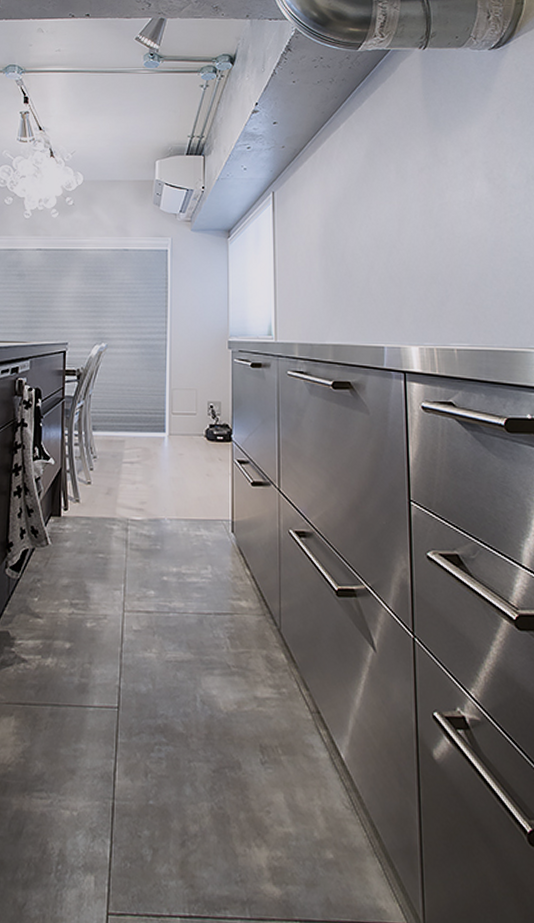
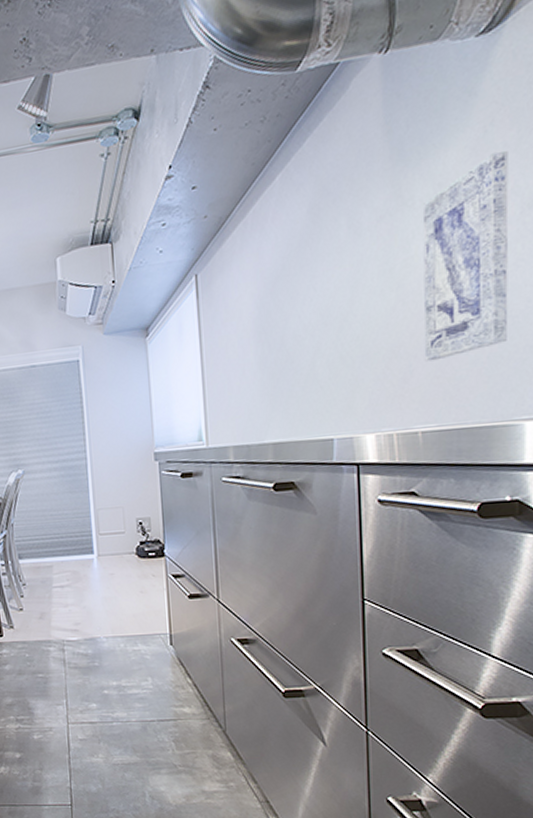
wall art: none [453,133,522,290] -> present [422,150,509,362]

